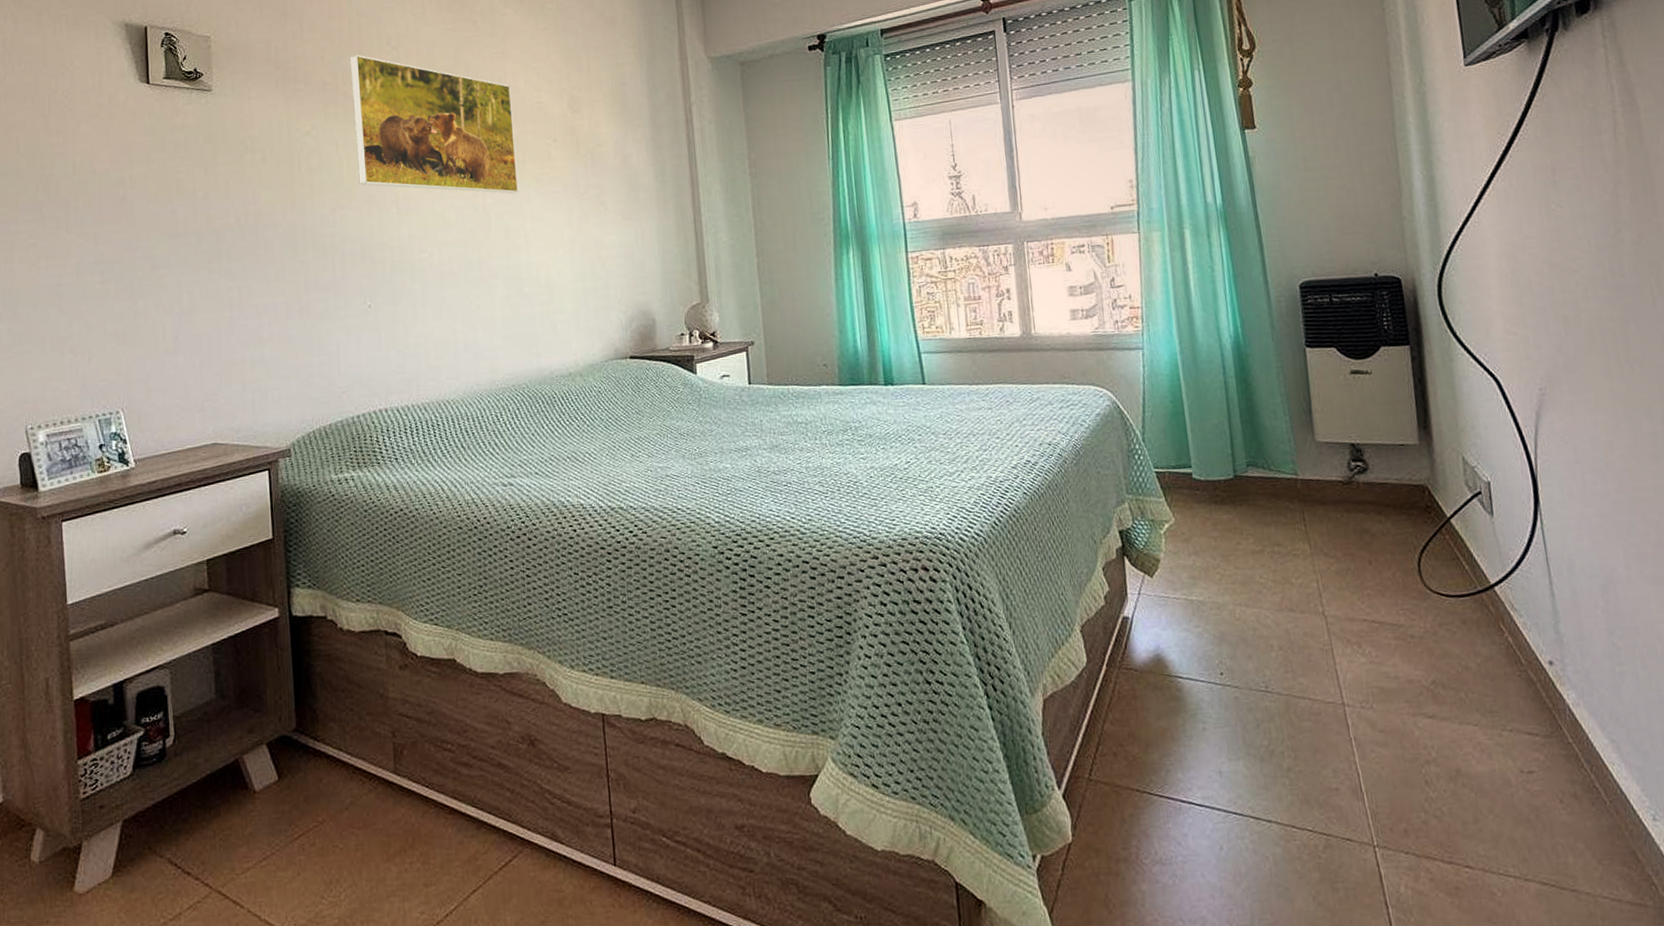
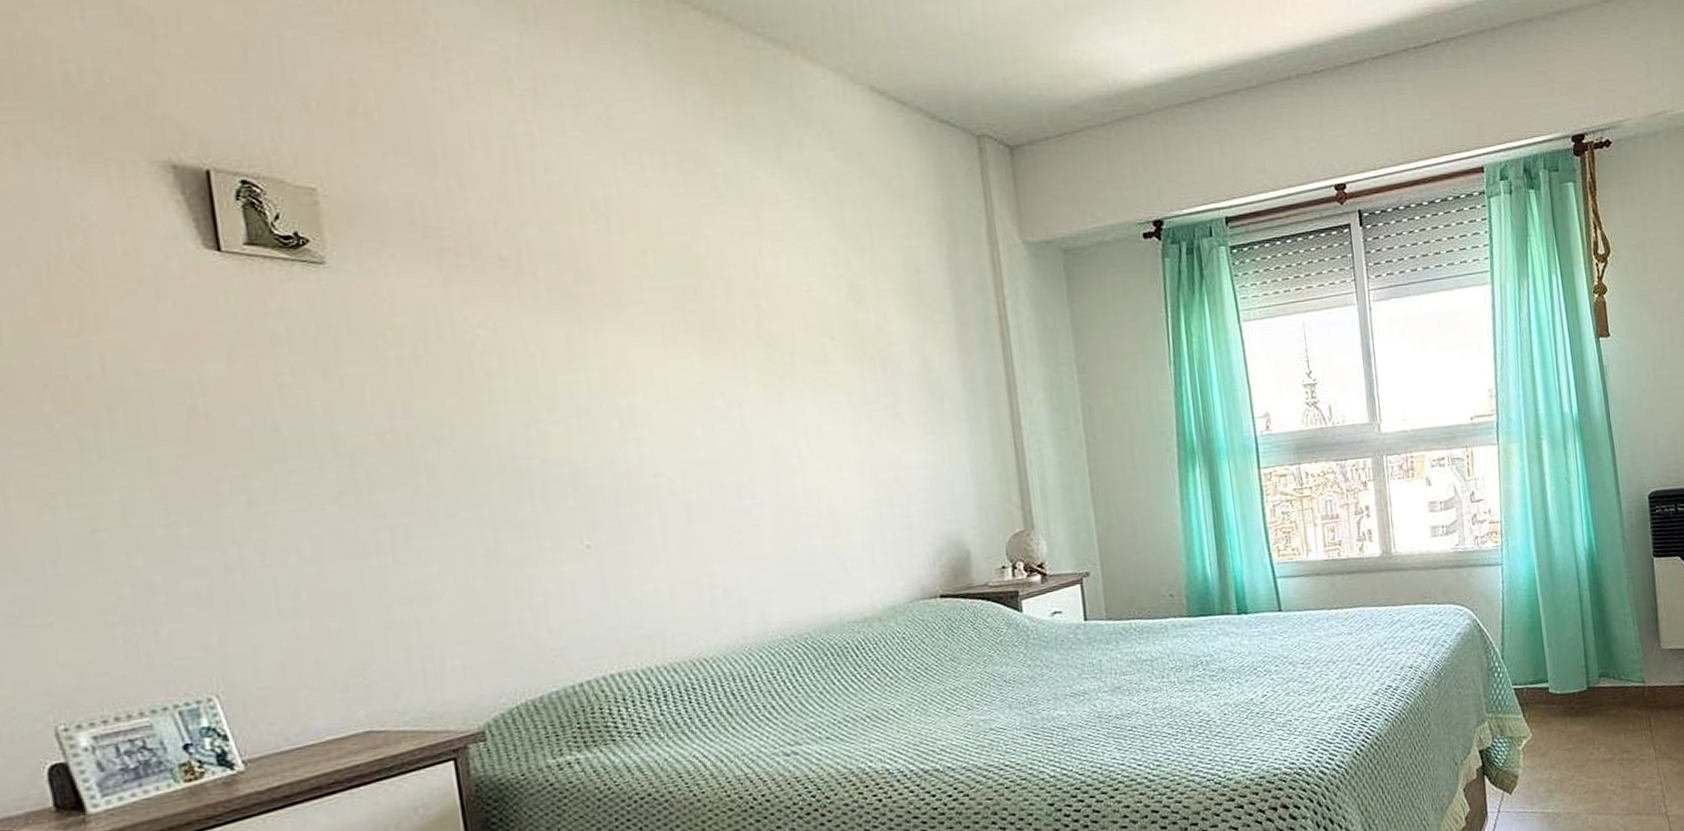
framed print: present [349,54,519,194] -> none [537,222,788,404]

